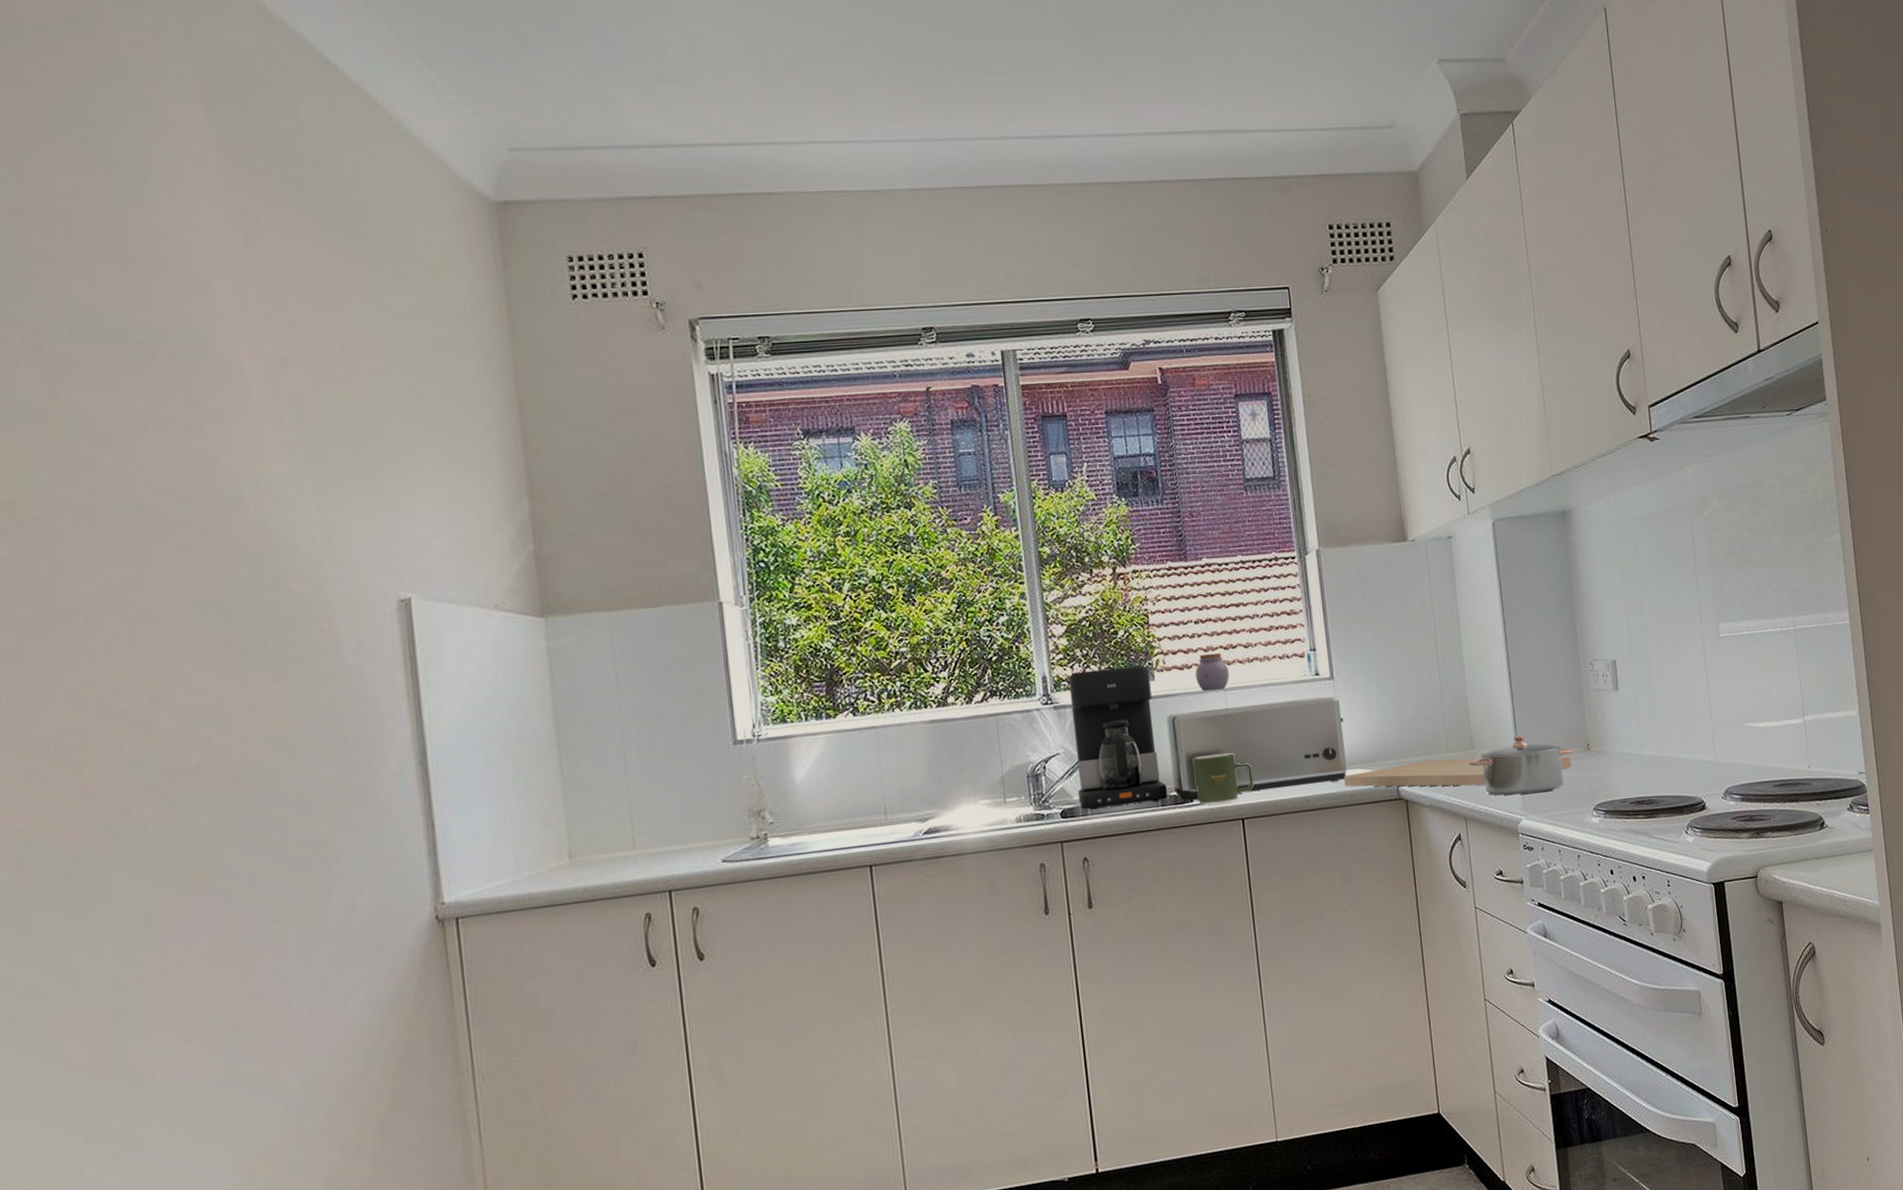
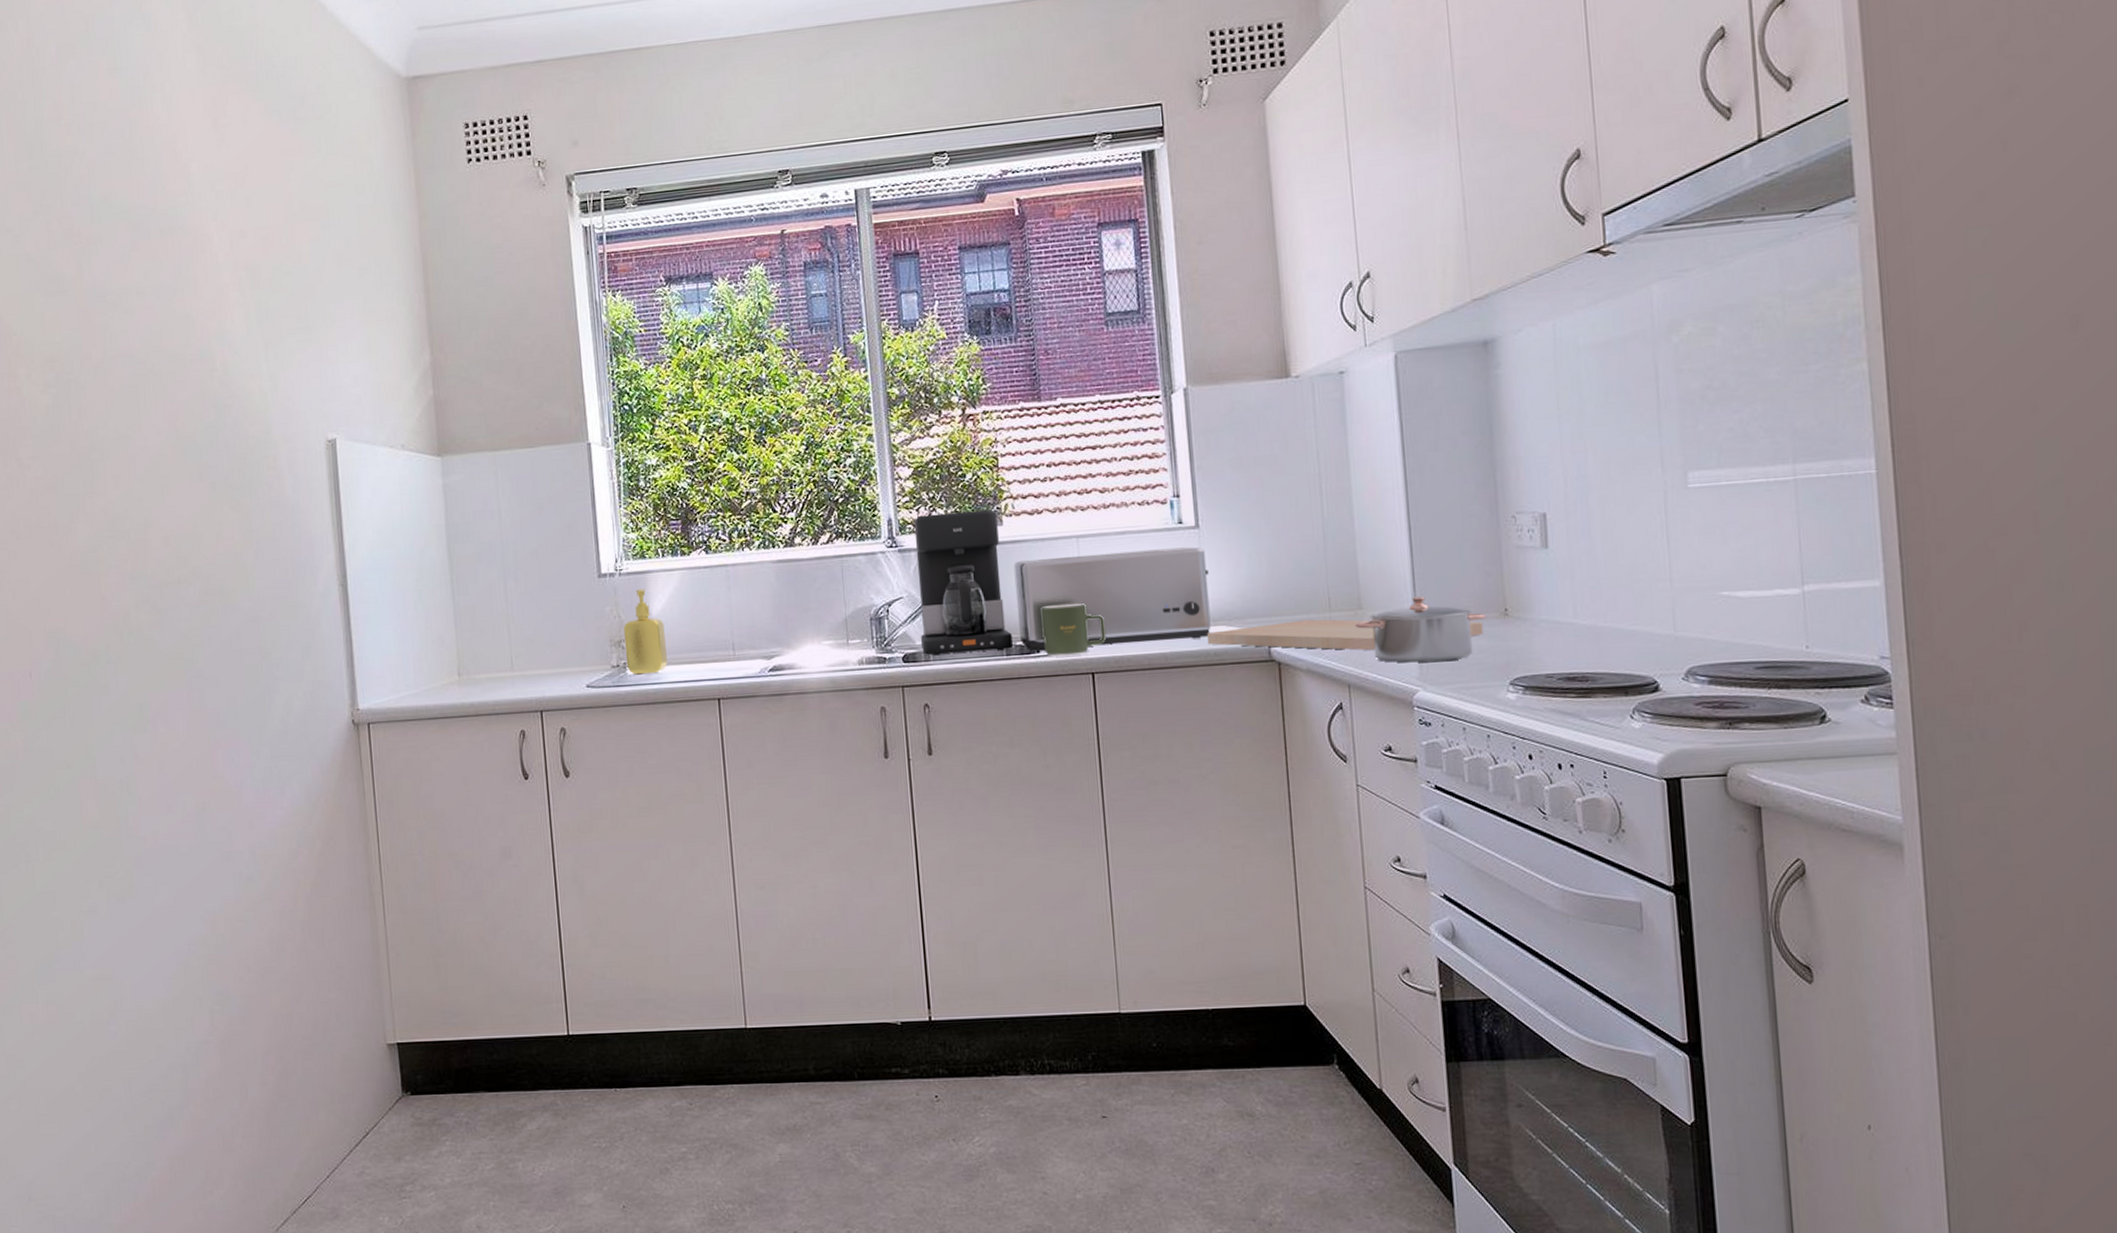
soap dispenser: none [763,754,814,846] -> present [623,589,668,675]
jar: present [1195,652,1230,691] -> none [1045,497,1084,538]

